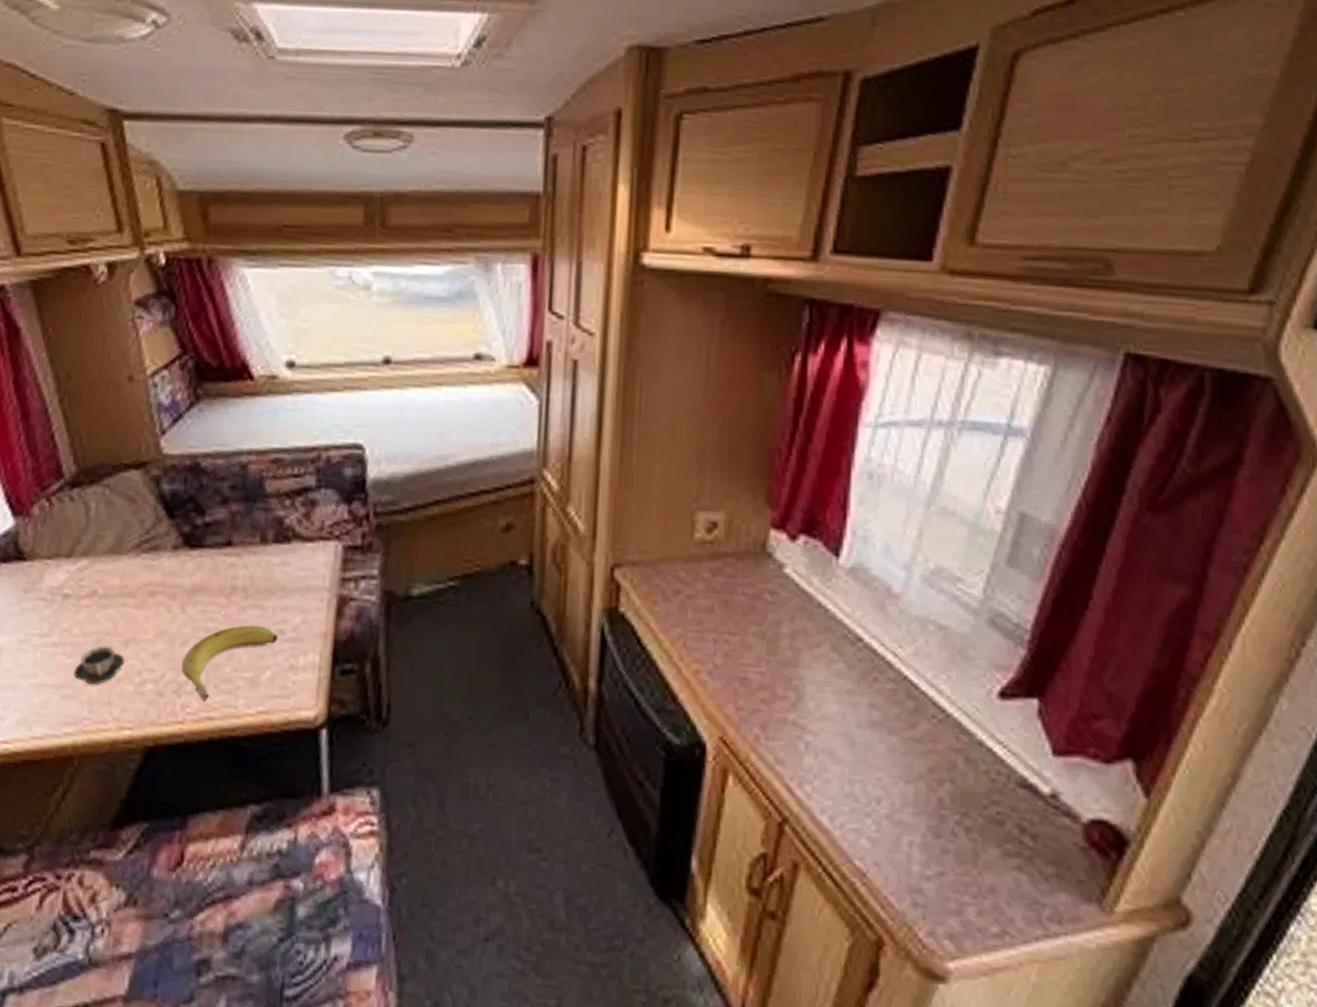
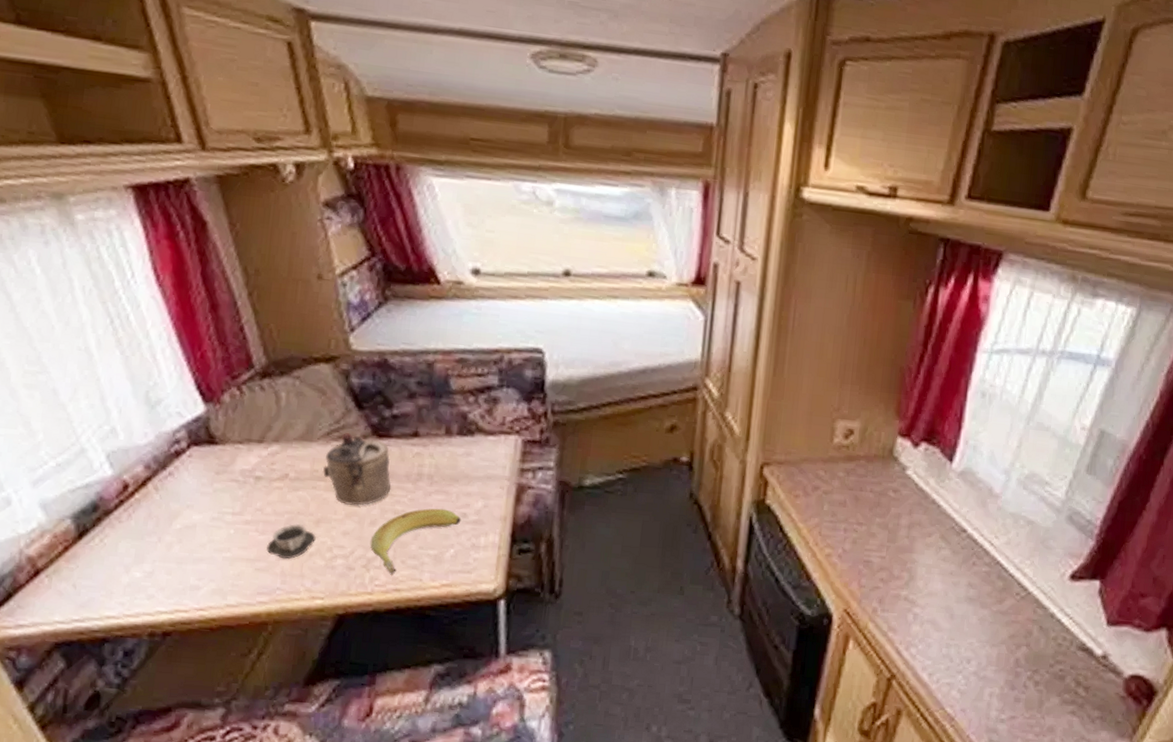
teapot: none [131,543,204,624] -> present [322,432,391,506]

